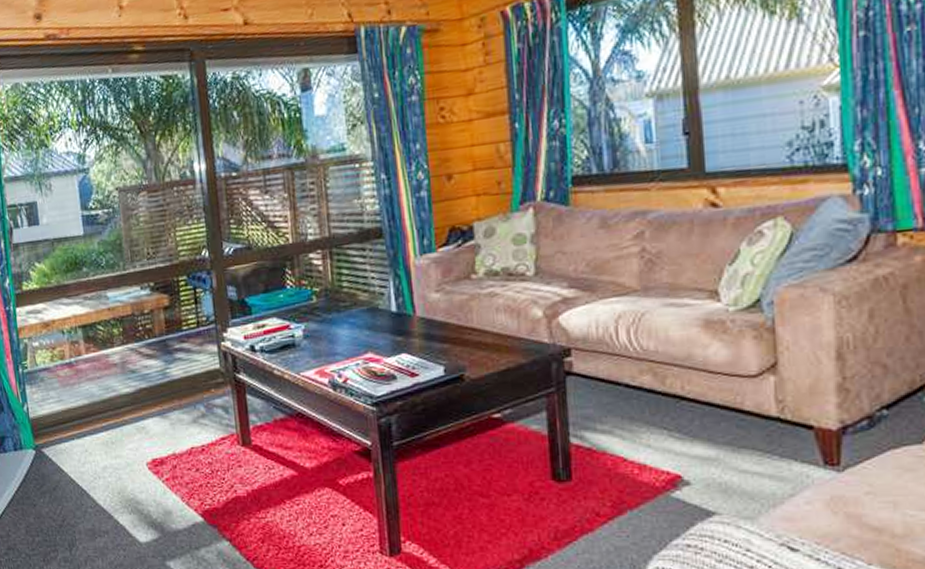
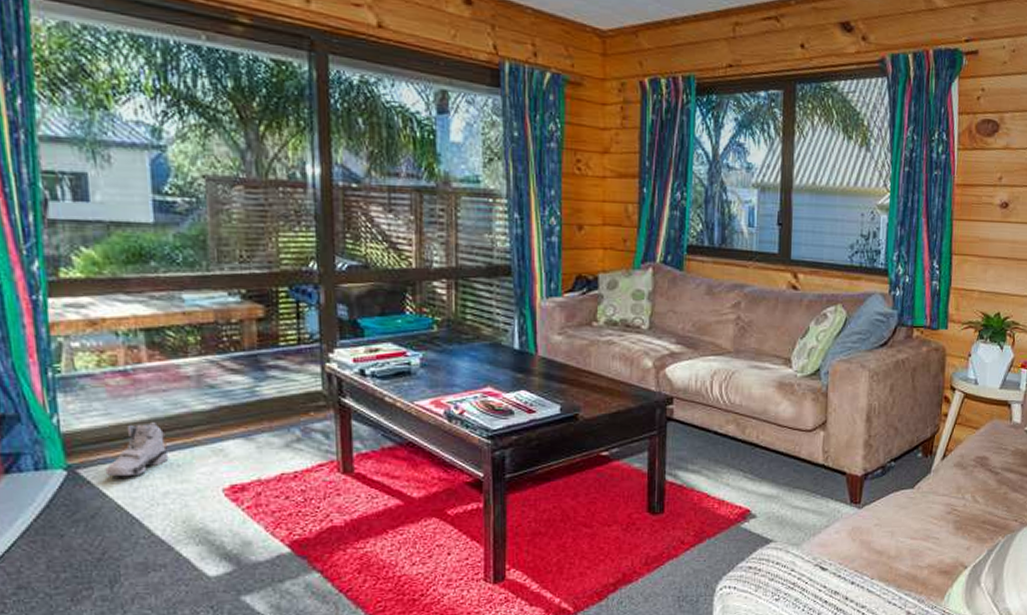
sneaker: none [61,406,105,454] -> present [105,422,169,477]

